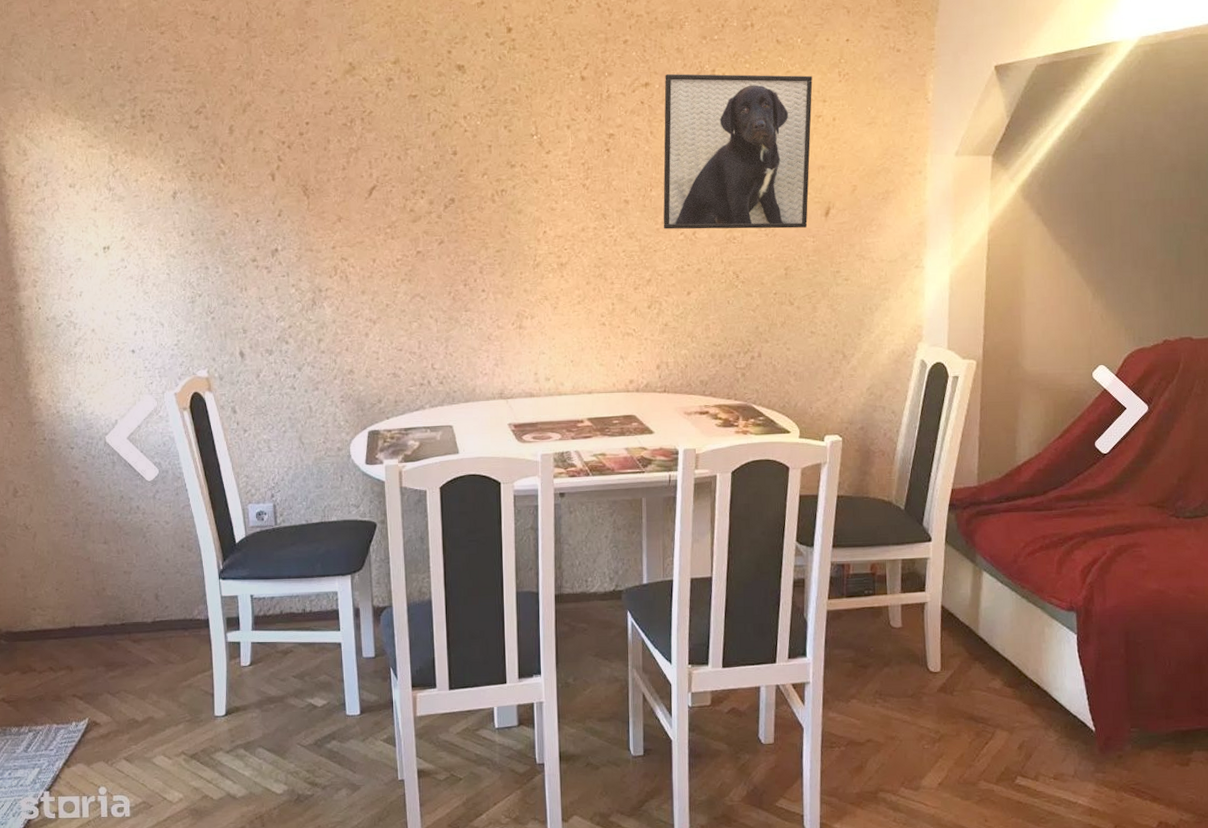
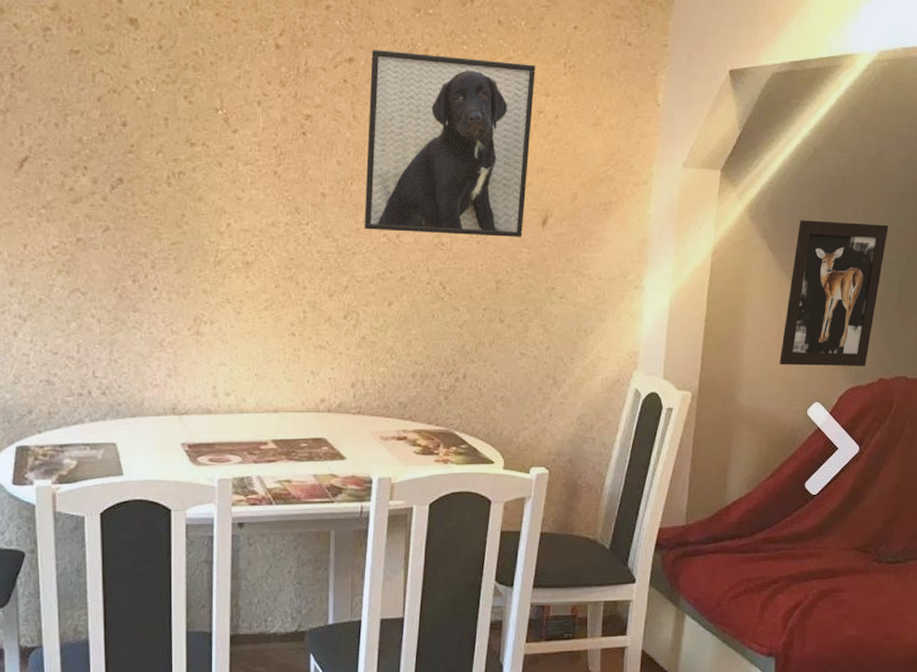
wall art: none [1061,195,1162,332] -> present [779,220,889,366]

